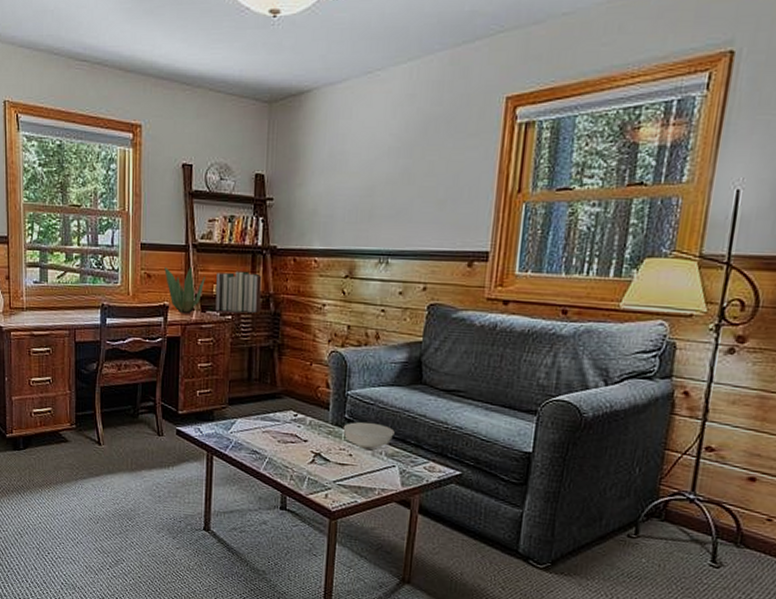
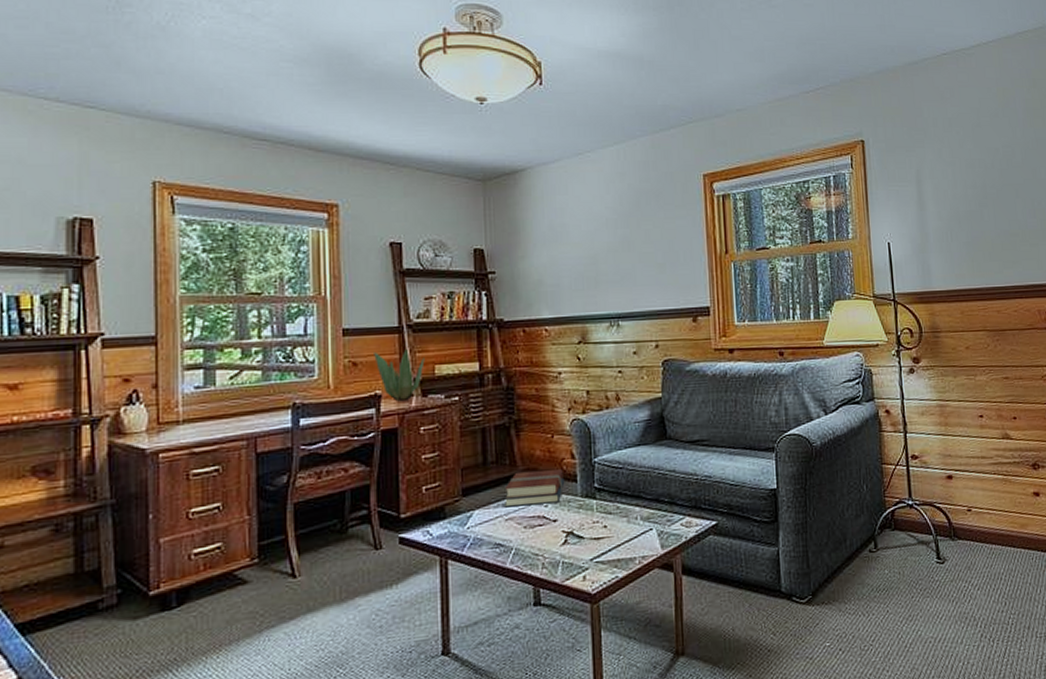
books: present [215,271,262,313] -> none [438,347,491,394]
books: none [262,391,318,425] -> present [503,469,565,508]
bowl: present [343,422,395,450] -> none [594,487,647,517]

